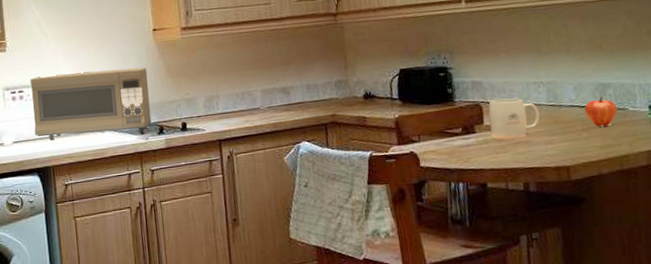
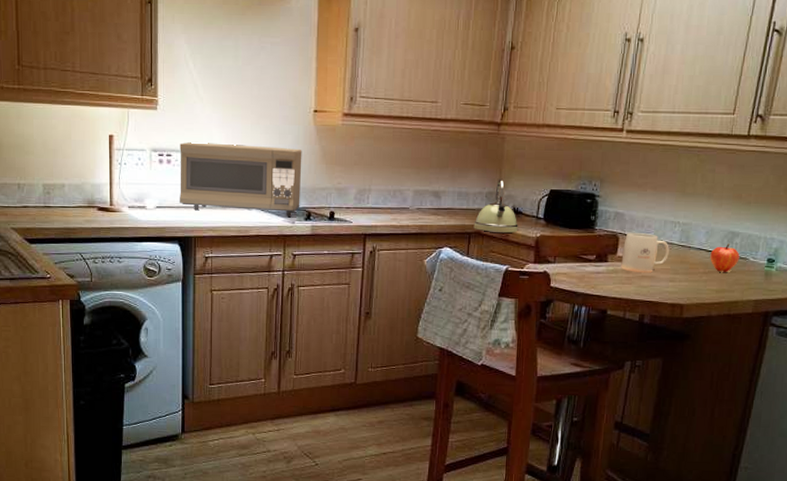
kettle: none [327,66,375,121] -> present [472,178,518,234]

